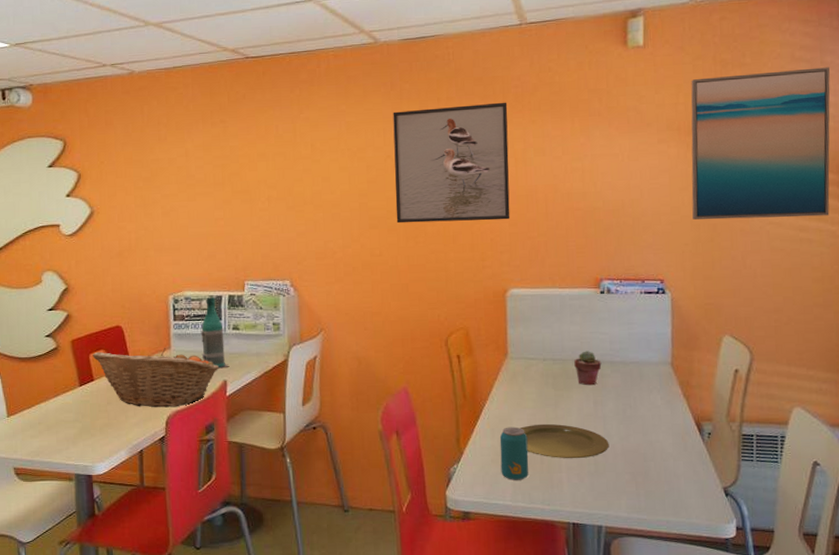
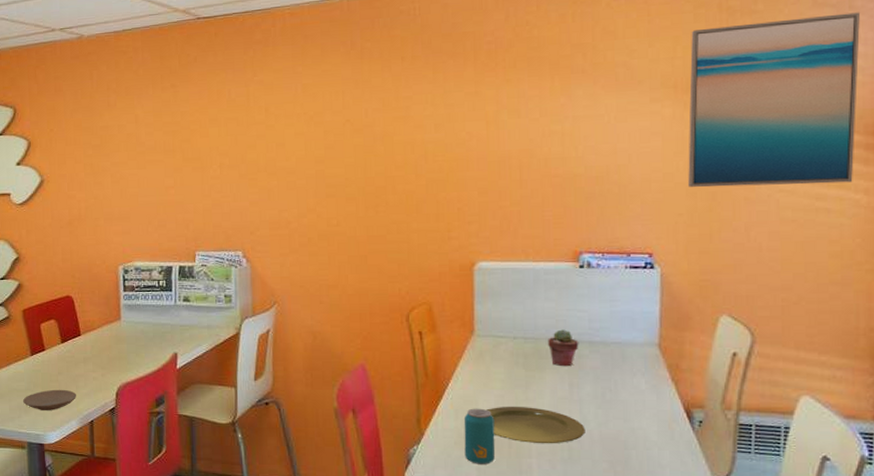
plate: none [71,419,126,441] -> present [23,389,76,410]
fruit basket: present [92,348,220,408] -> none [43,319,170,379]
bottle: present [200,296,229,369] -> none [150,267,179,341]
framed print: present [393,102,510,224] -> none [353,60,480,192]

